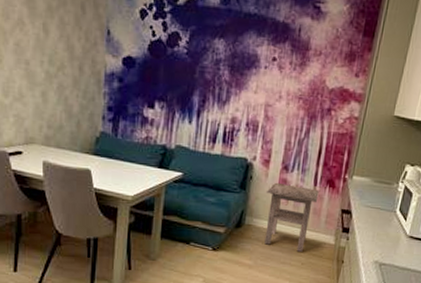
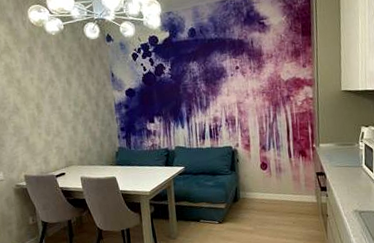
side table: present [264,182,319,252] -> none [252,160,295,213]

